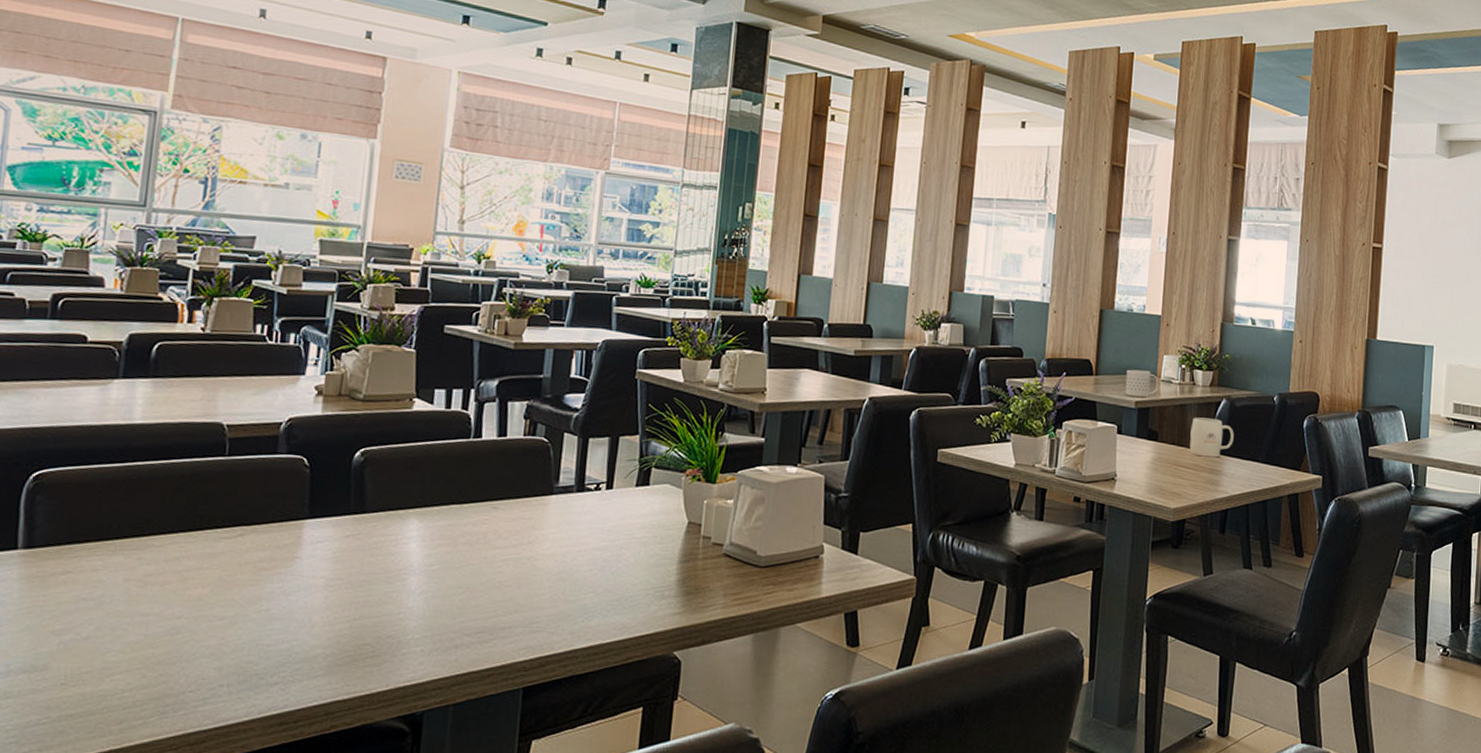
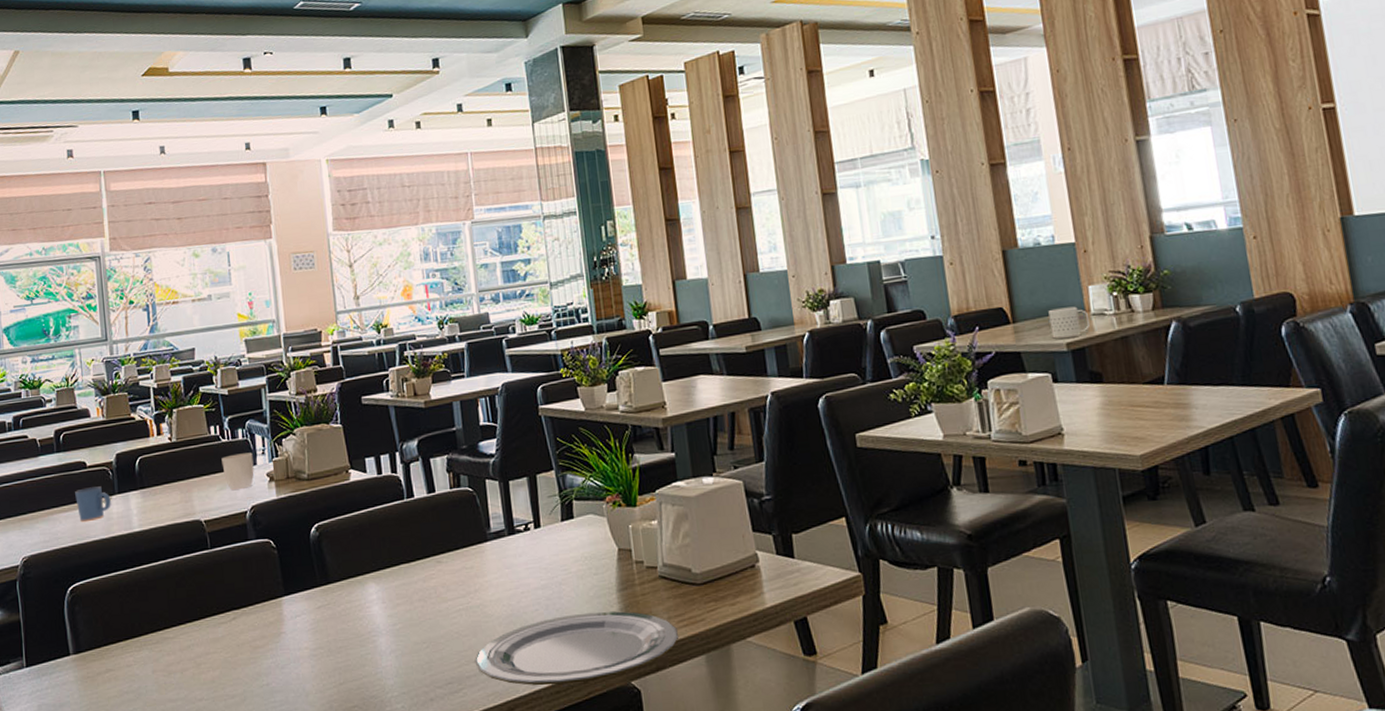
mug: none [64,365,112,403] -> present [75,486,111,522]
cup: none [262,359,303,399] -> present [221,452,254,491]
plate: none [513,579,731,647] -> present [475,611,679,685]
mug: present [1189,417,1234,458] -> none [1139,345,1197,392]

